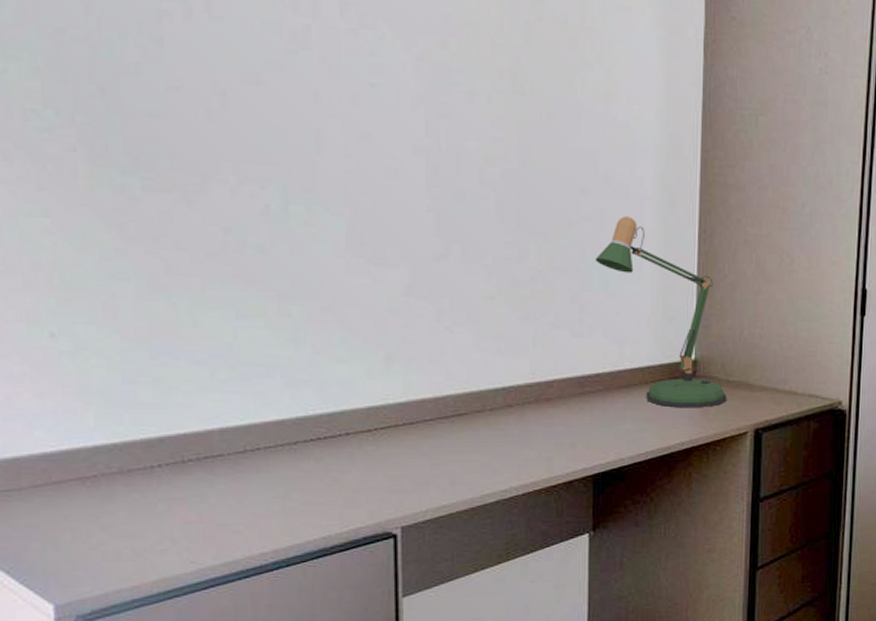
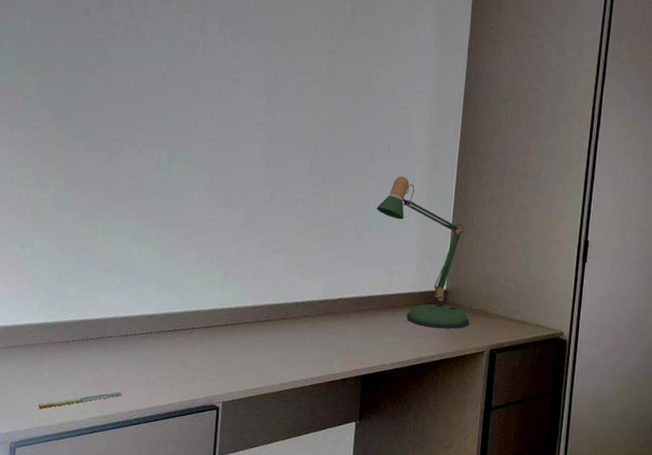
pen: none [113,529,248,565] -> present [38,392,122,409]

